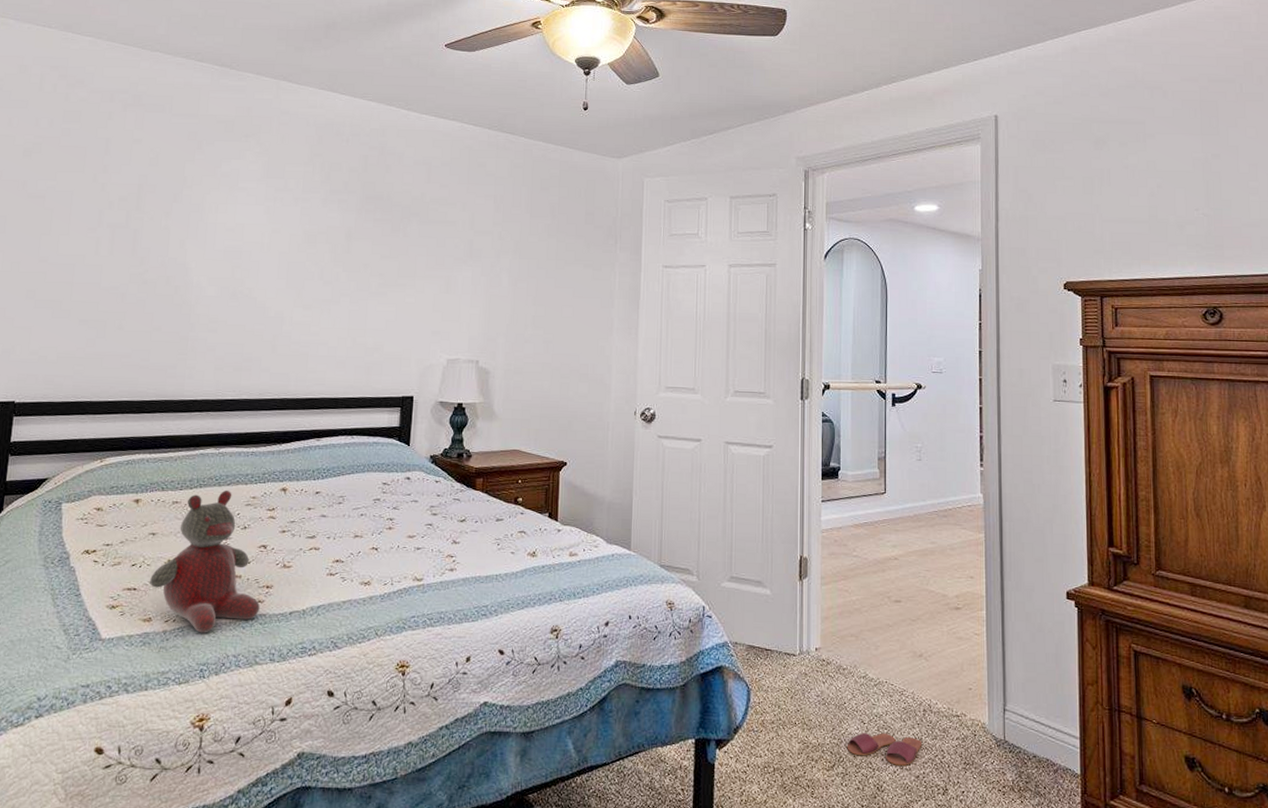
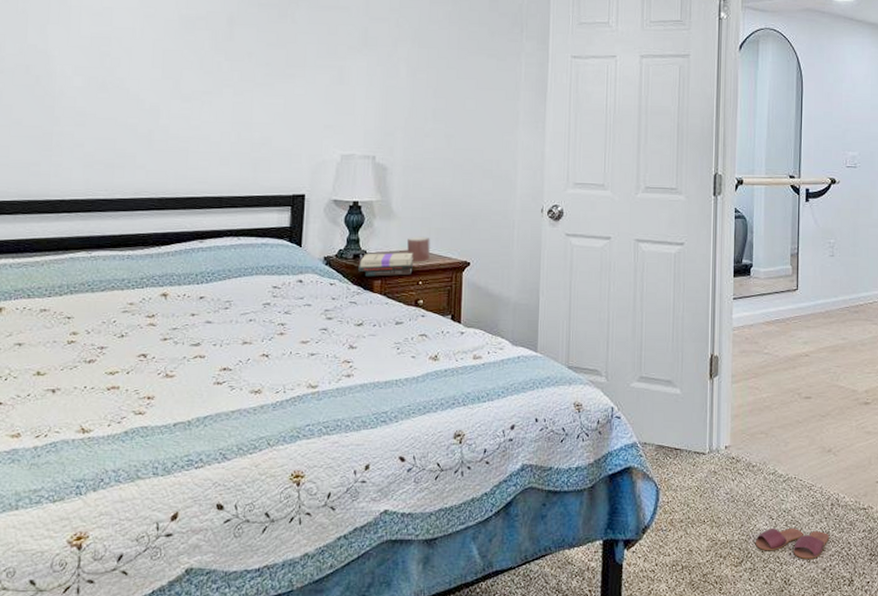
stuffed bear: present [150,491,260,633] -> none [17,297,141,448]
books: none [462,452,513,475] -> present [358,252,413,277]
mug: none [507,436,529,463] -> present [406,236,430,264]

